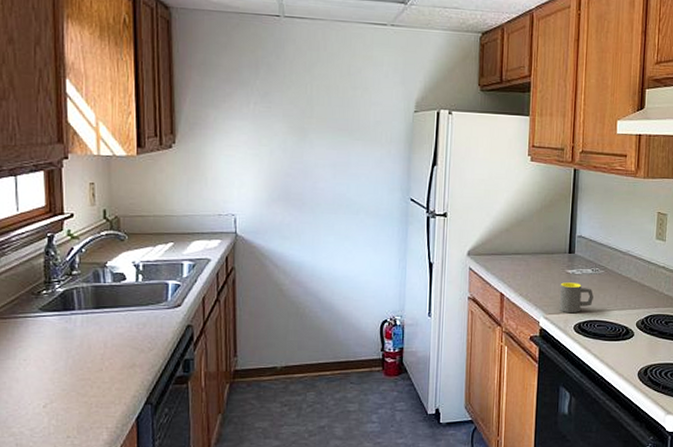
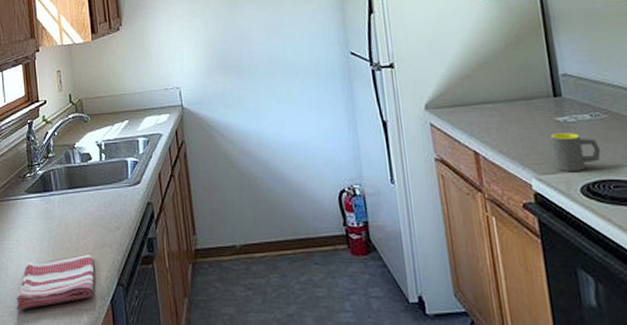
dish towel: none [19,373,121,431] -> present [16,253,95,311]

